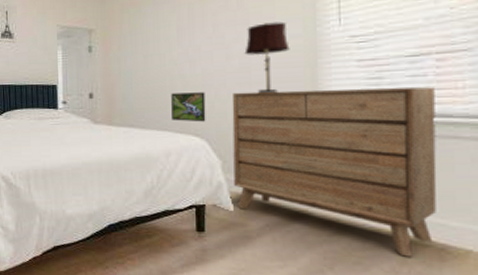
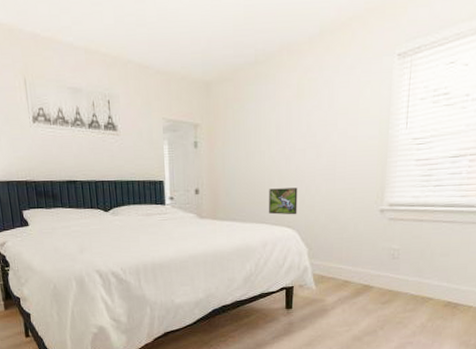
dresser: present [232,87,437,257] -> none [317,183,465,315]
table lamp: present [244,22,290,93] -> none [331,123,368,188]

